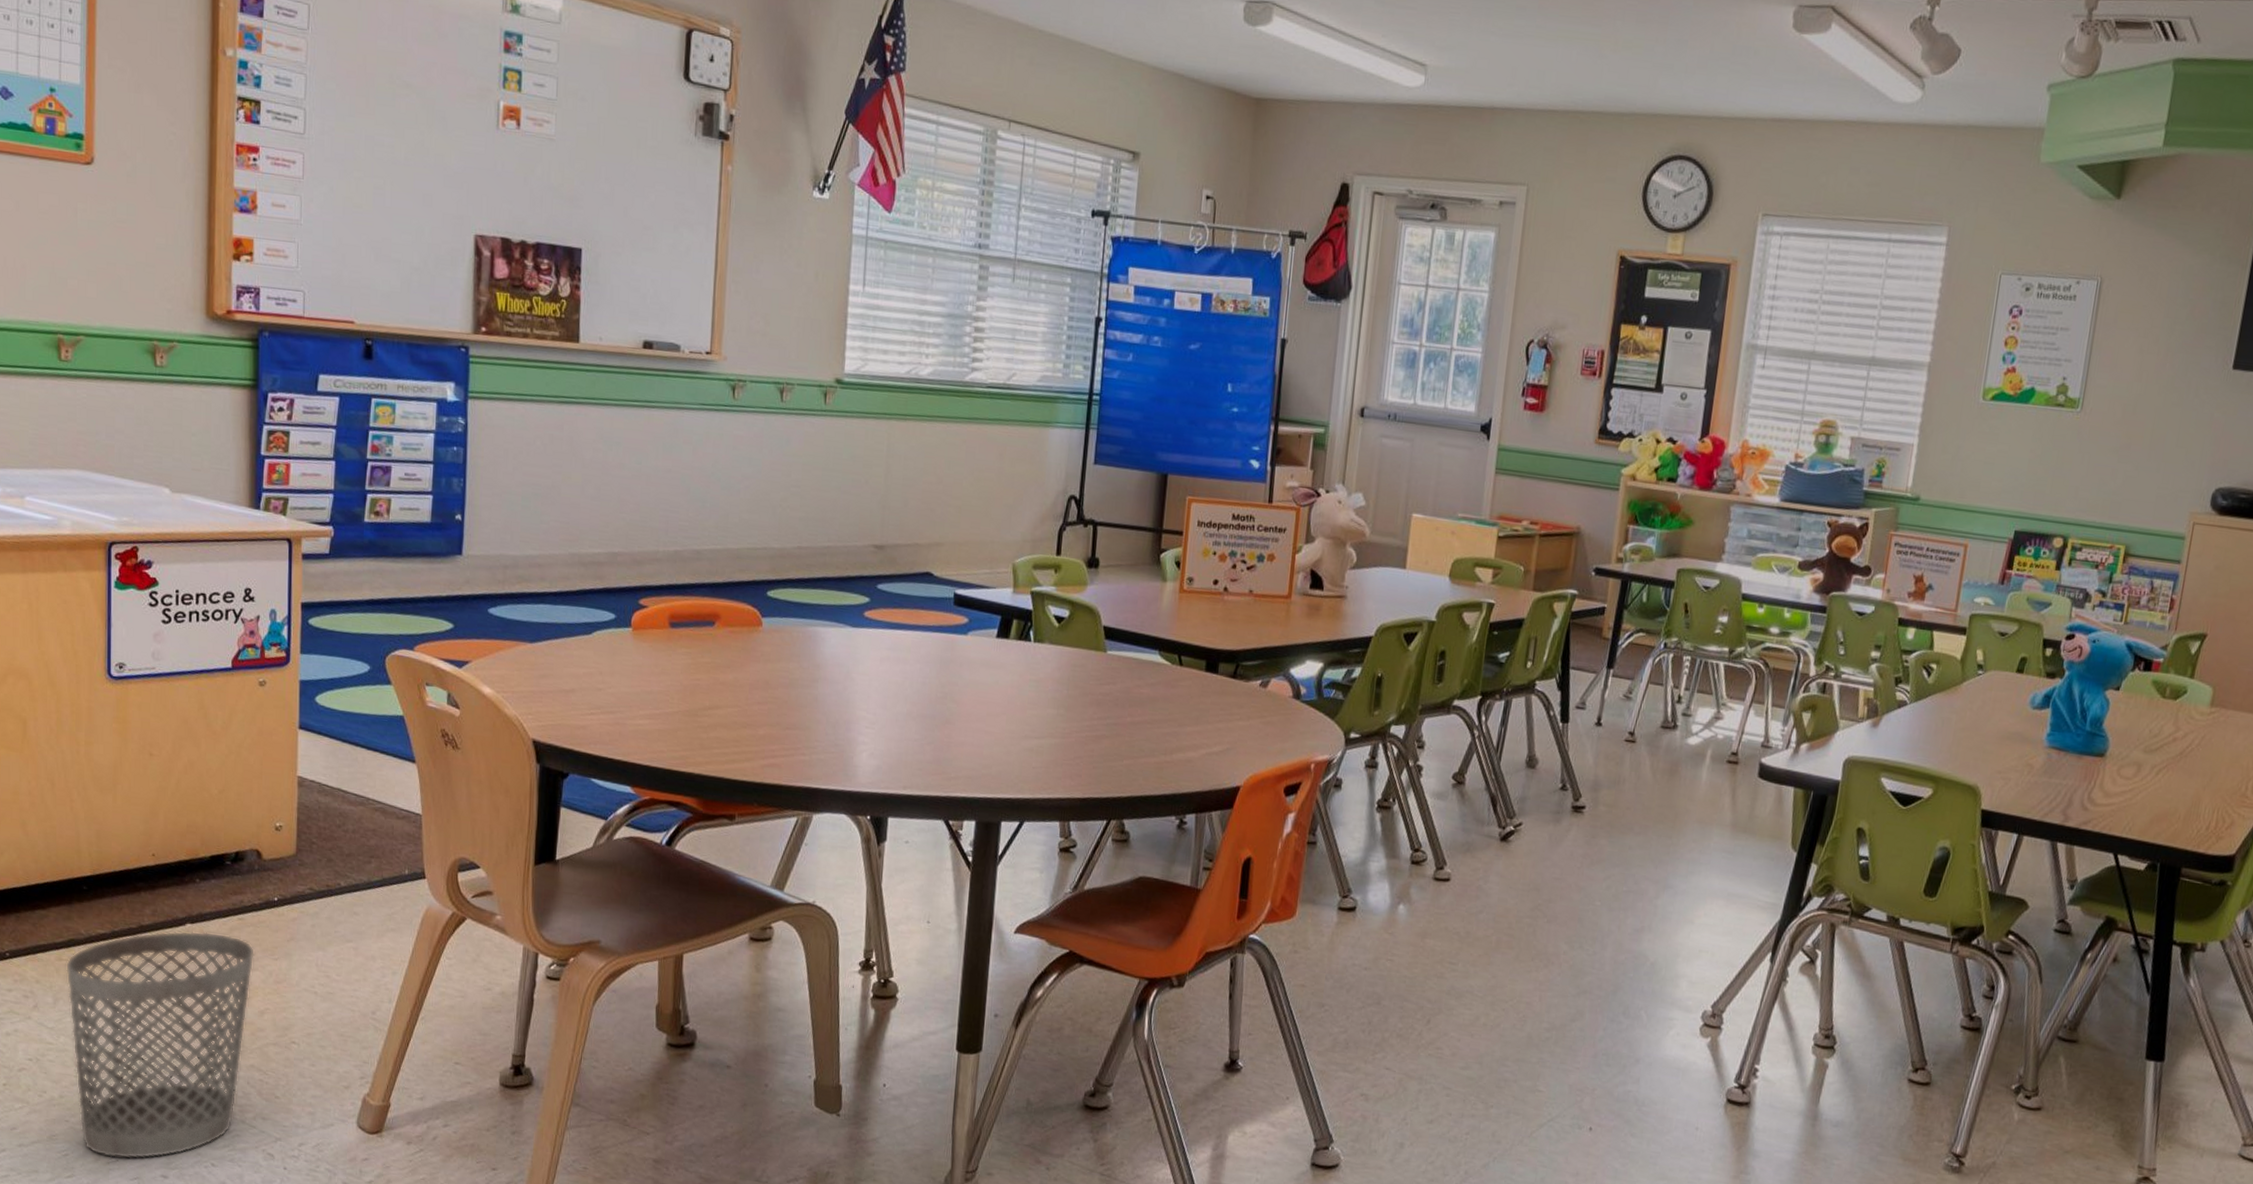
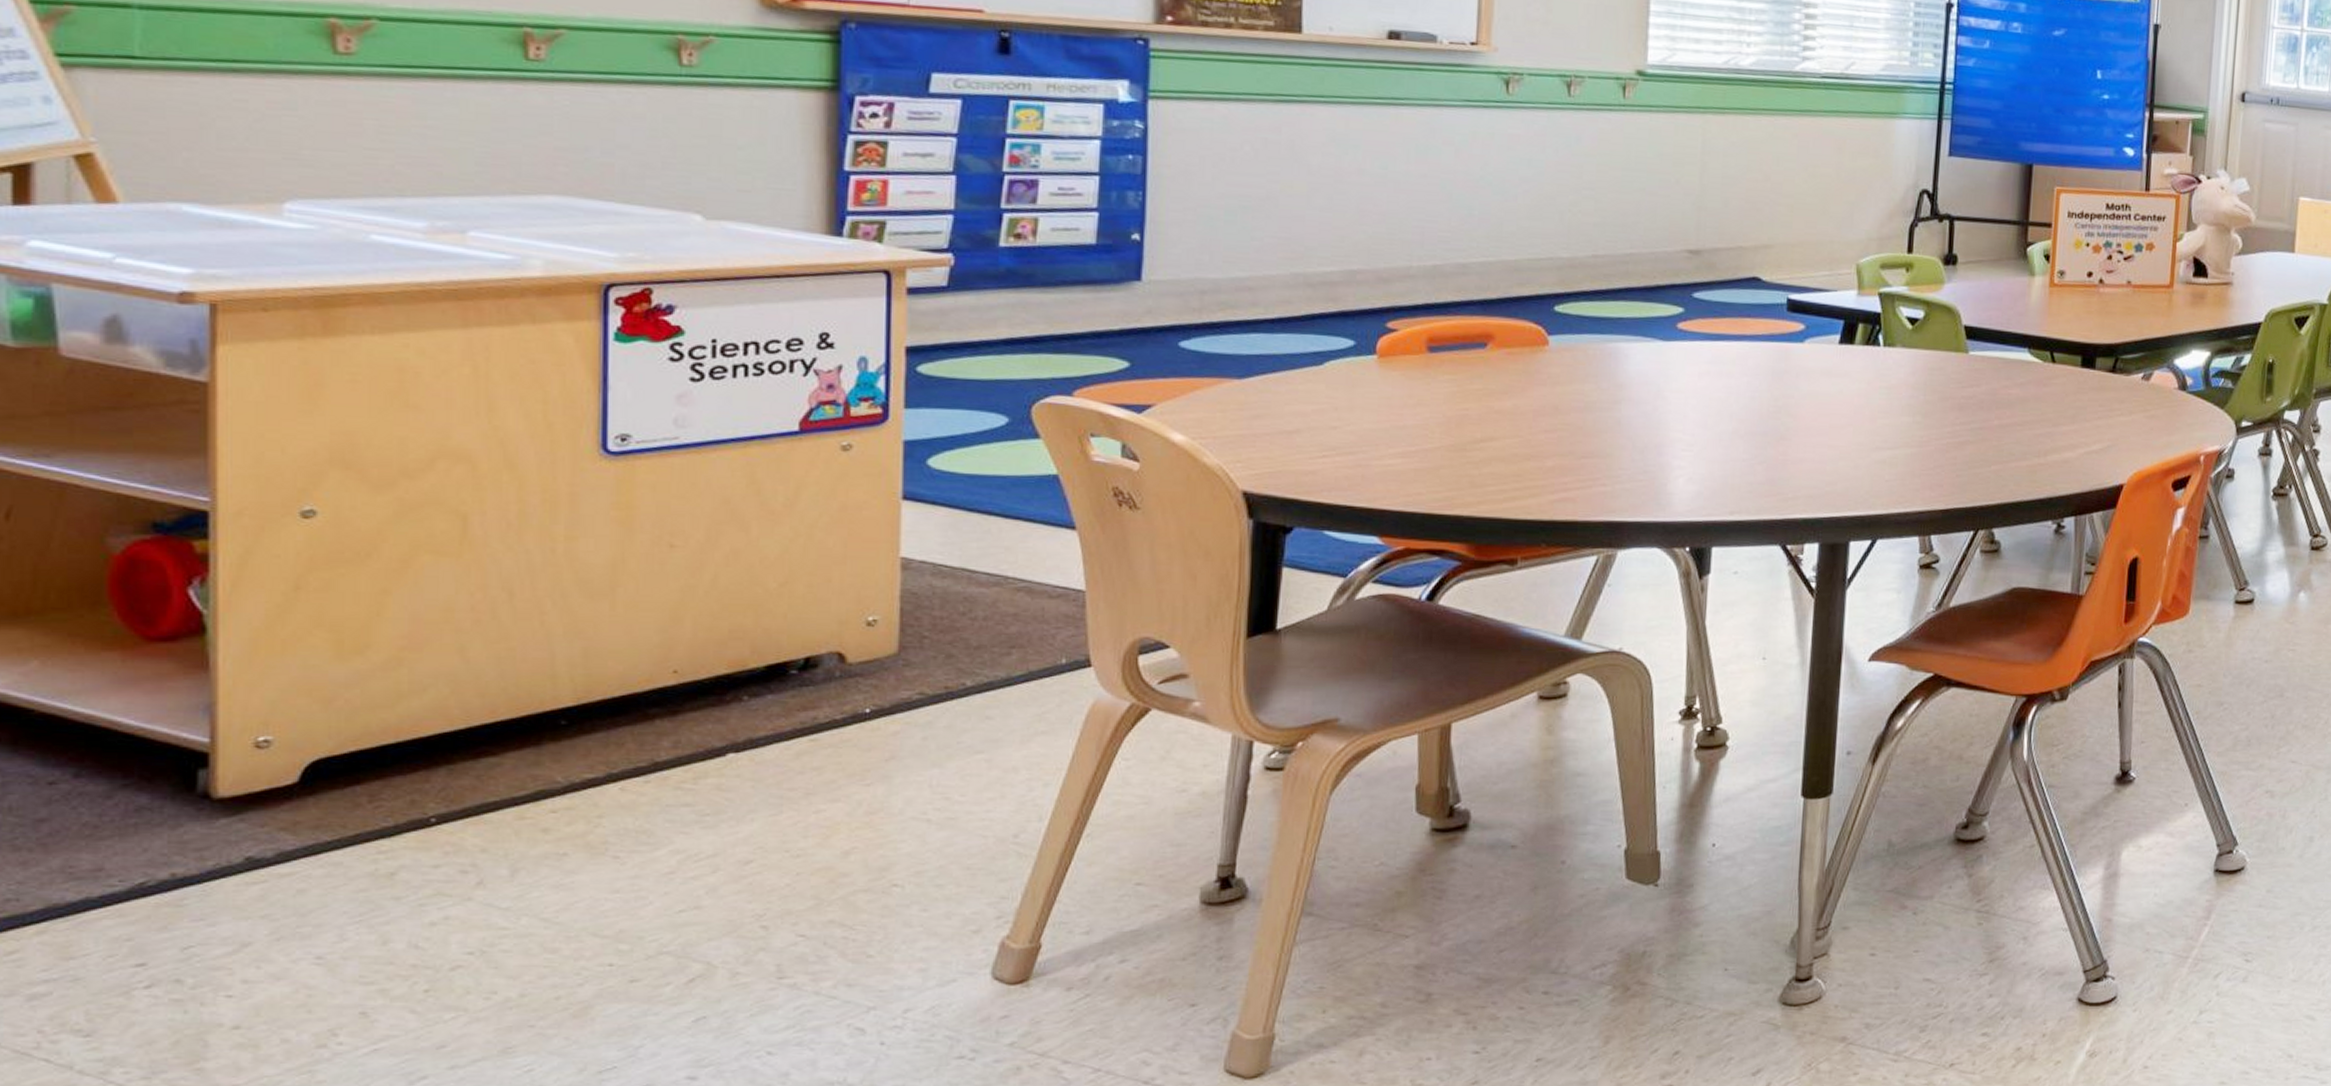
wastebasket: present [66,931,254,1159] -> none [532,760,835,1064]

